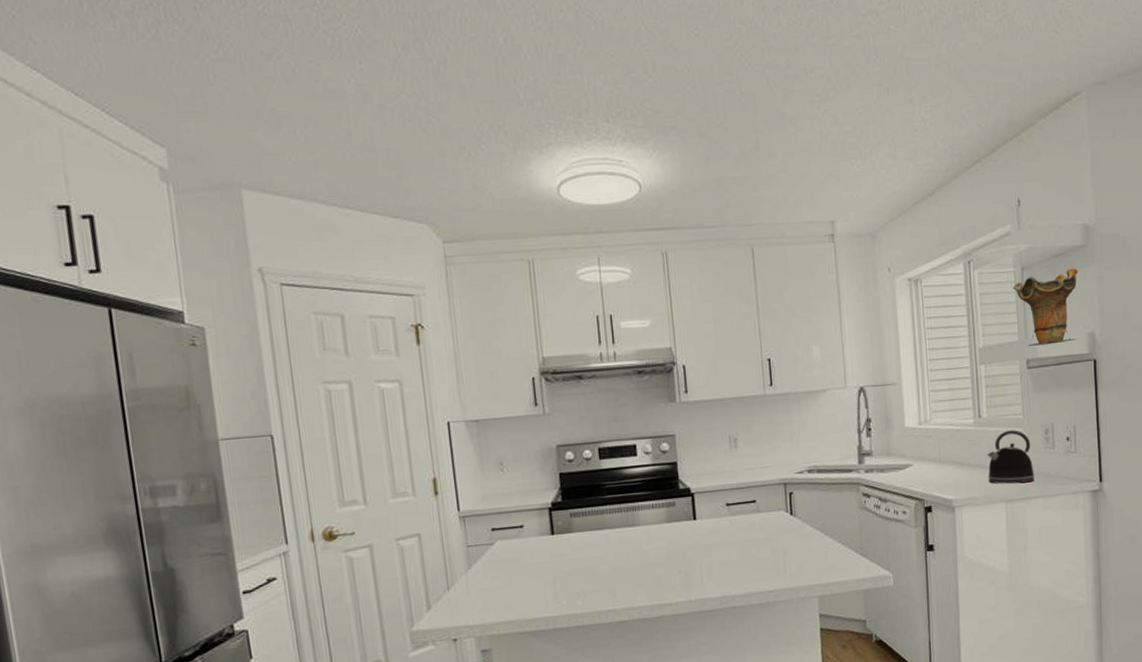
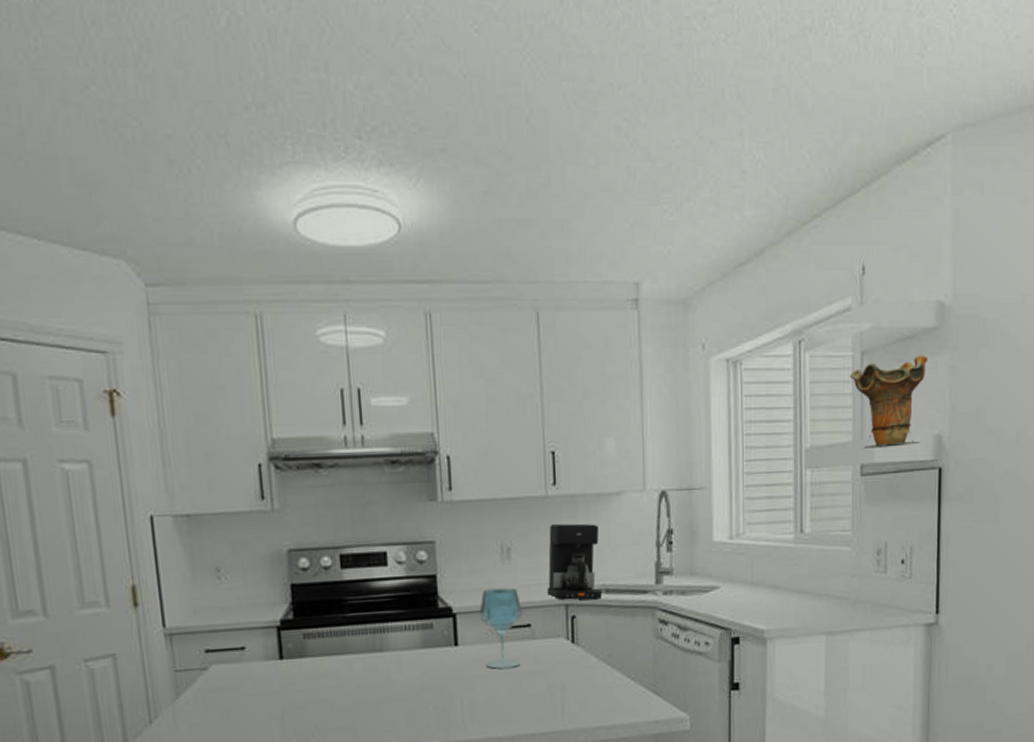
wine glass: none [713,470,749,538] -> present [479,587,523,669]
coffee maker: none [768,416,814,480] -> present [547,523,602,601]
kettle: present [987,430,1036,485] -> none [807,549,863,614]

